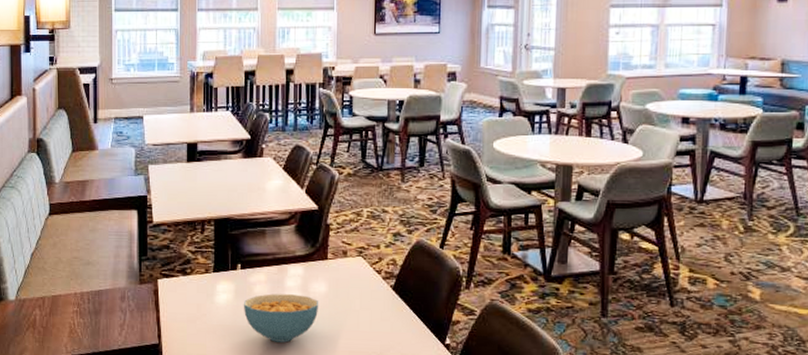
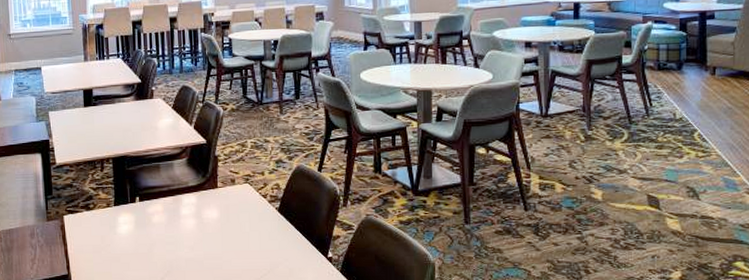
cereal bowl: present [243,294,319,343] -> none [143,221,213,266]

